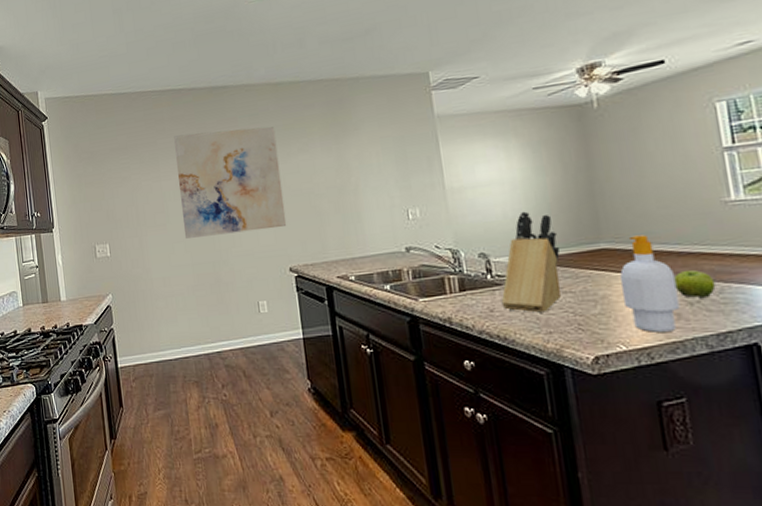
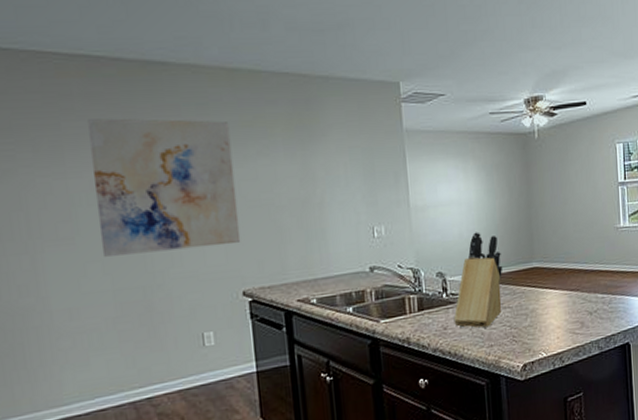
soap bottle: present [620,234,681,332] -> none [545,255,584,340]
fruit: present [674,269,716,298] -> none [581,284,607,309]

